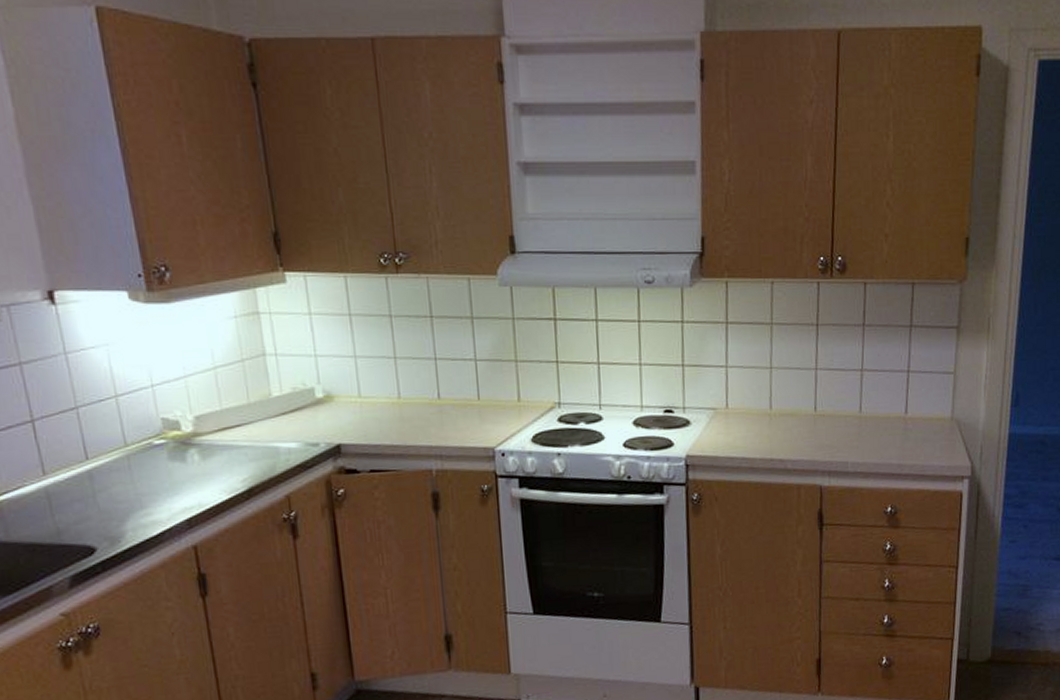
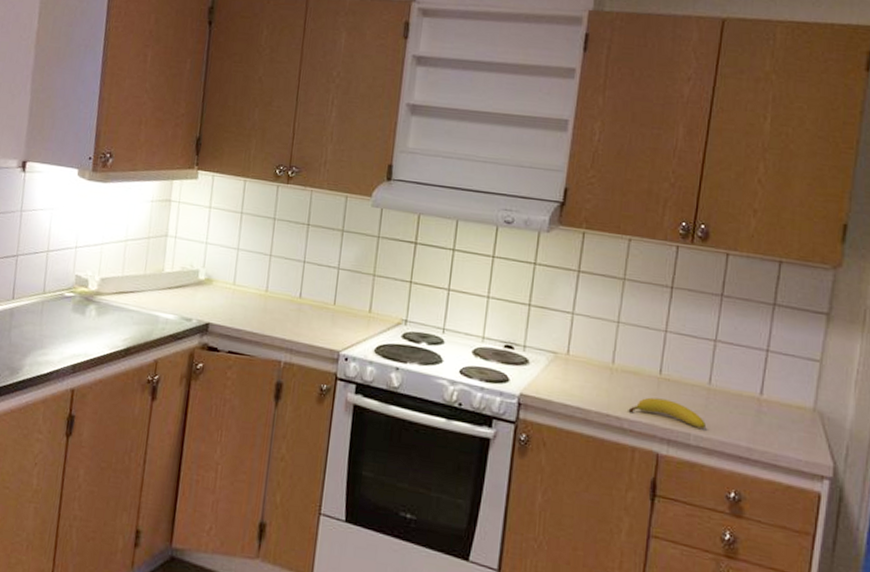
fruit: none [790,434,860,455] -> present [628,397,706,429]

